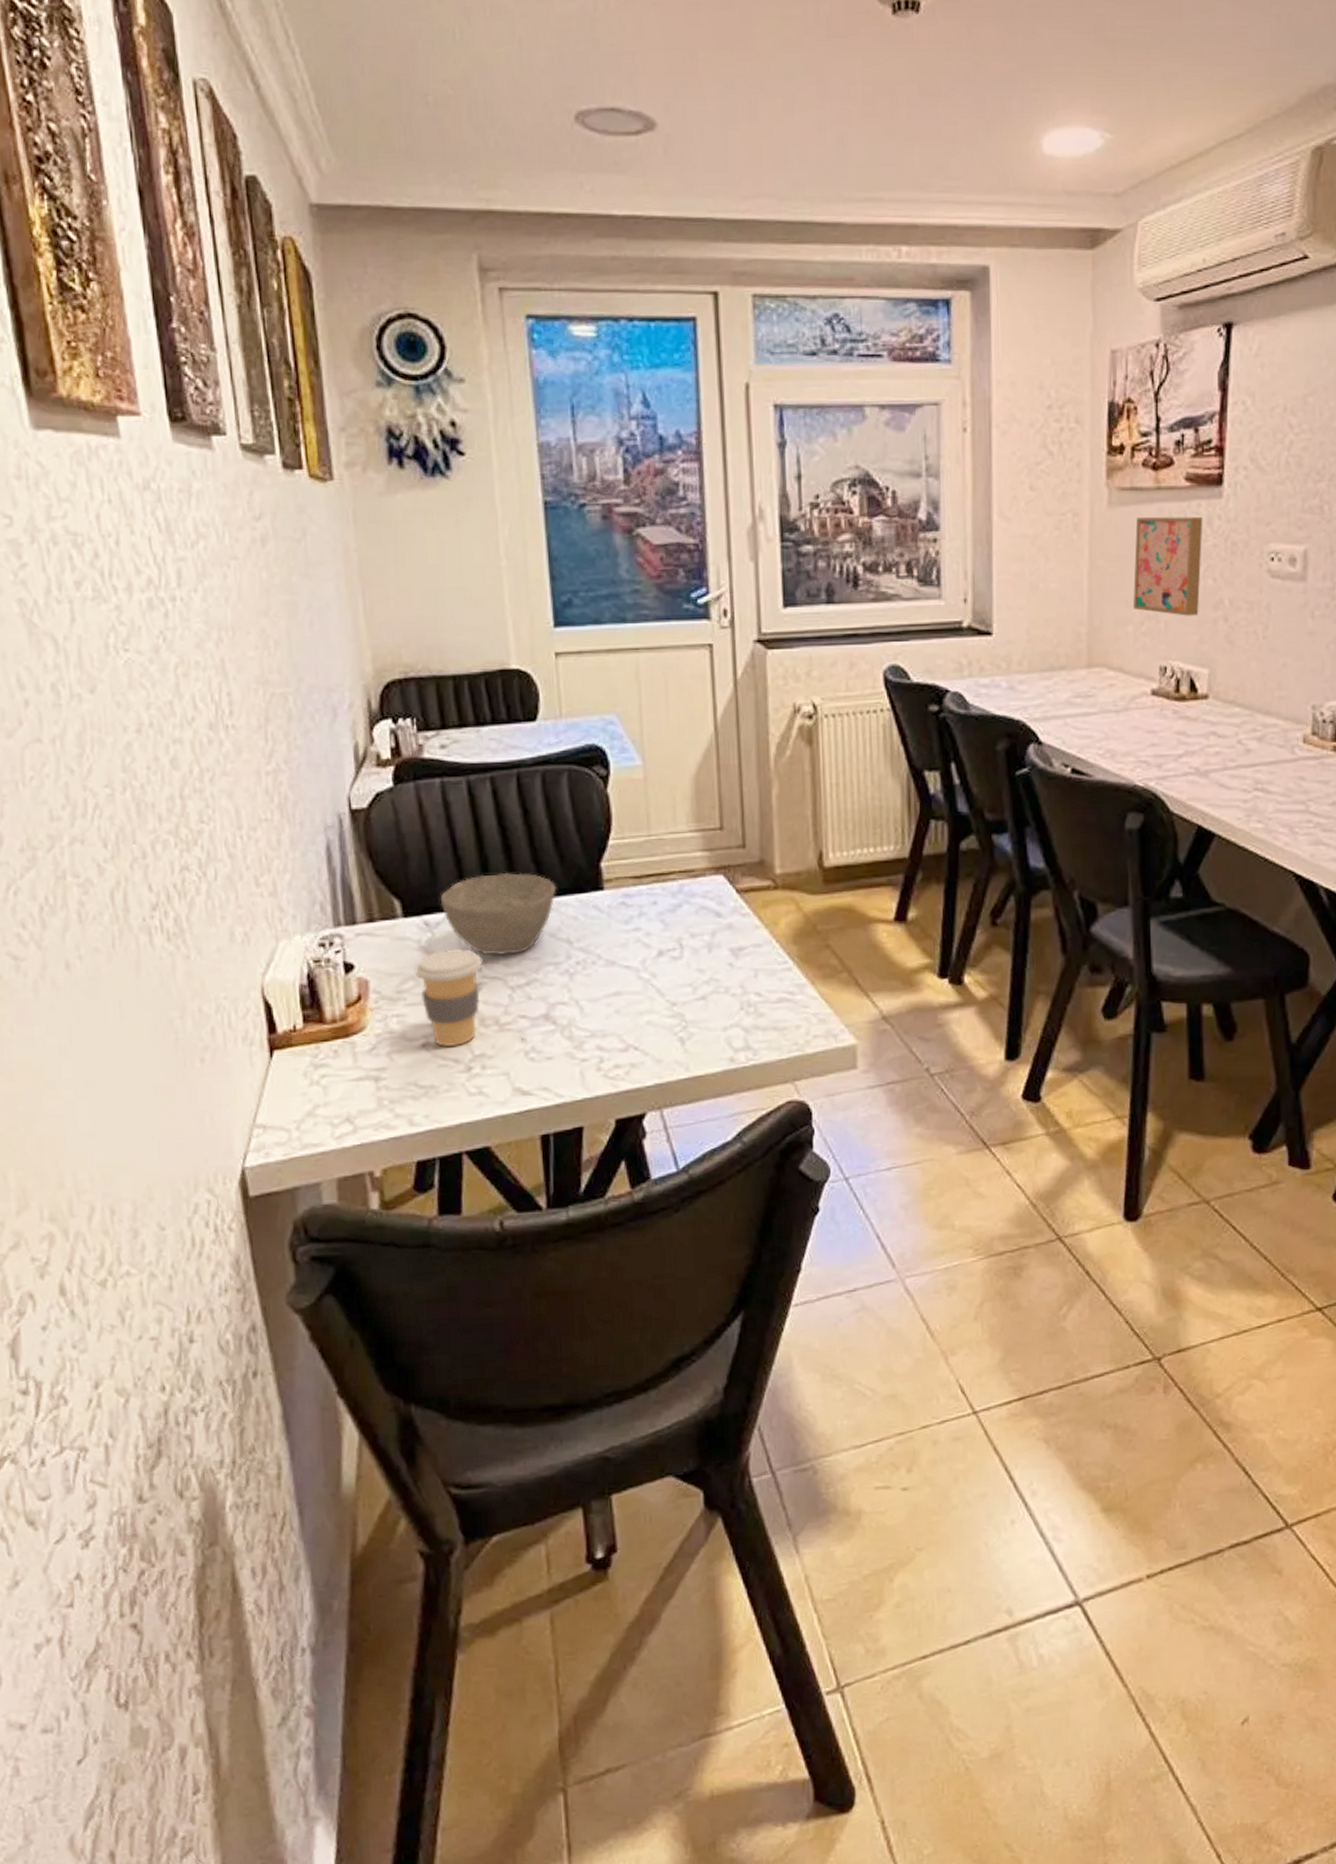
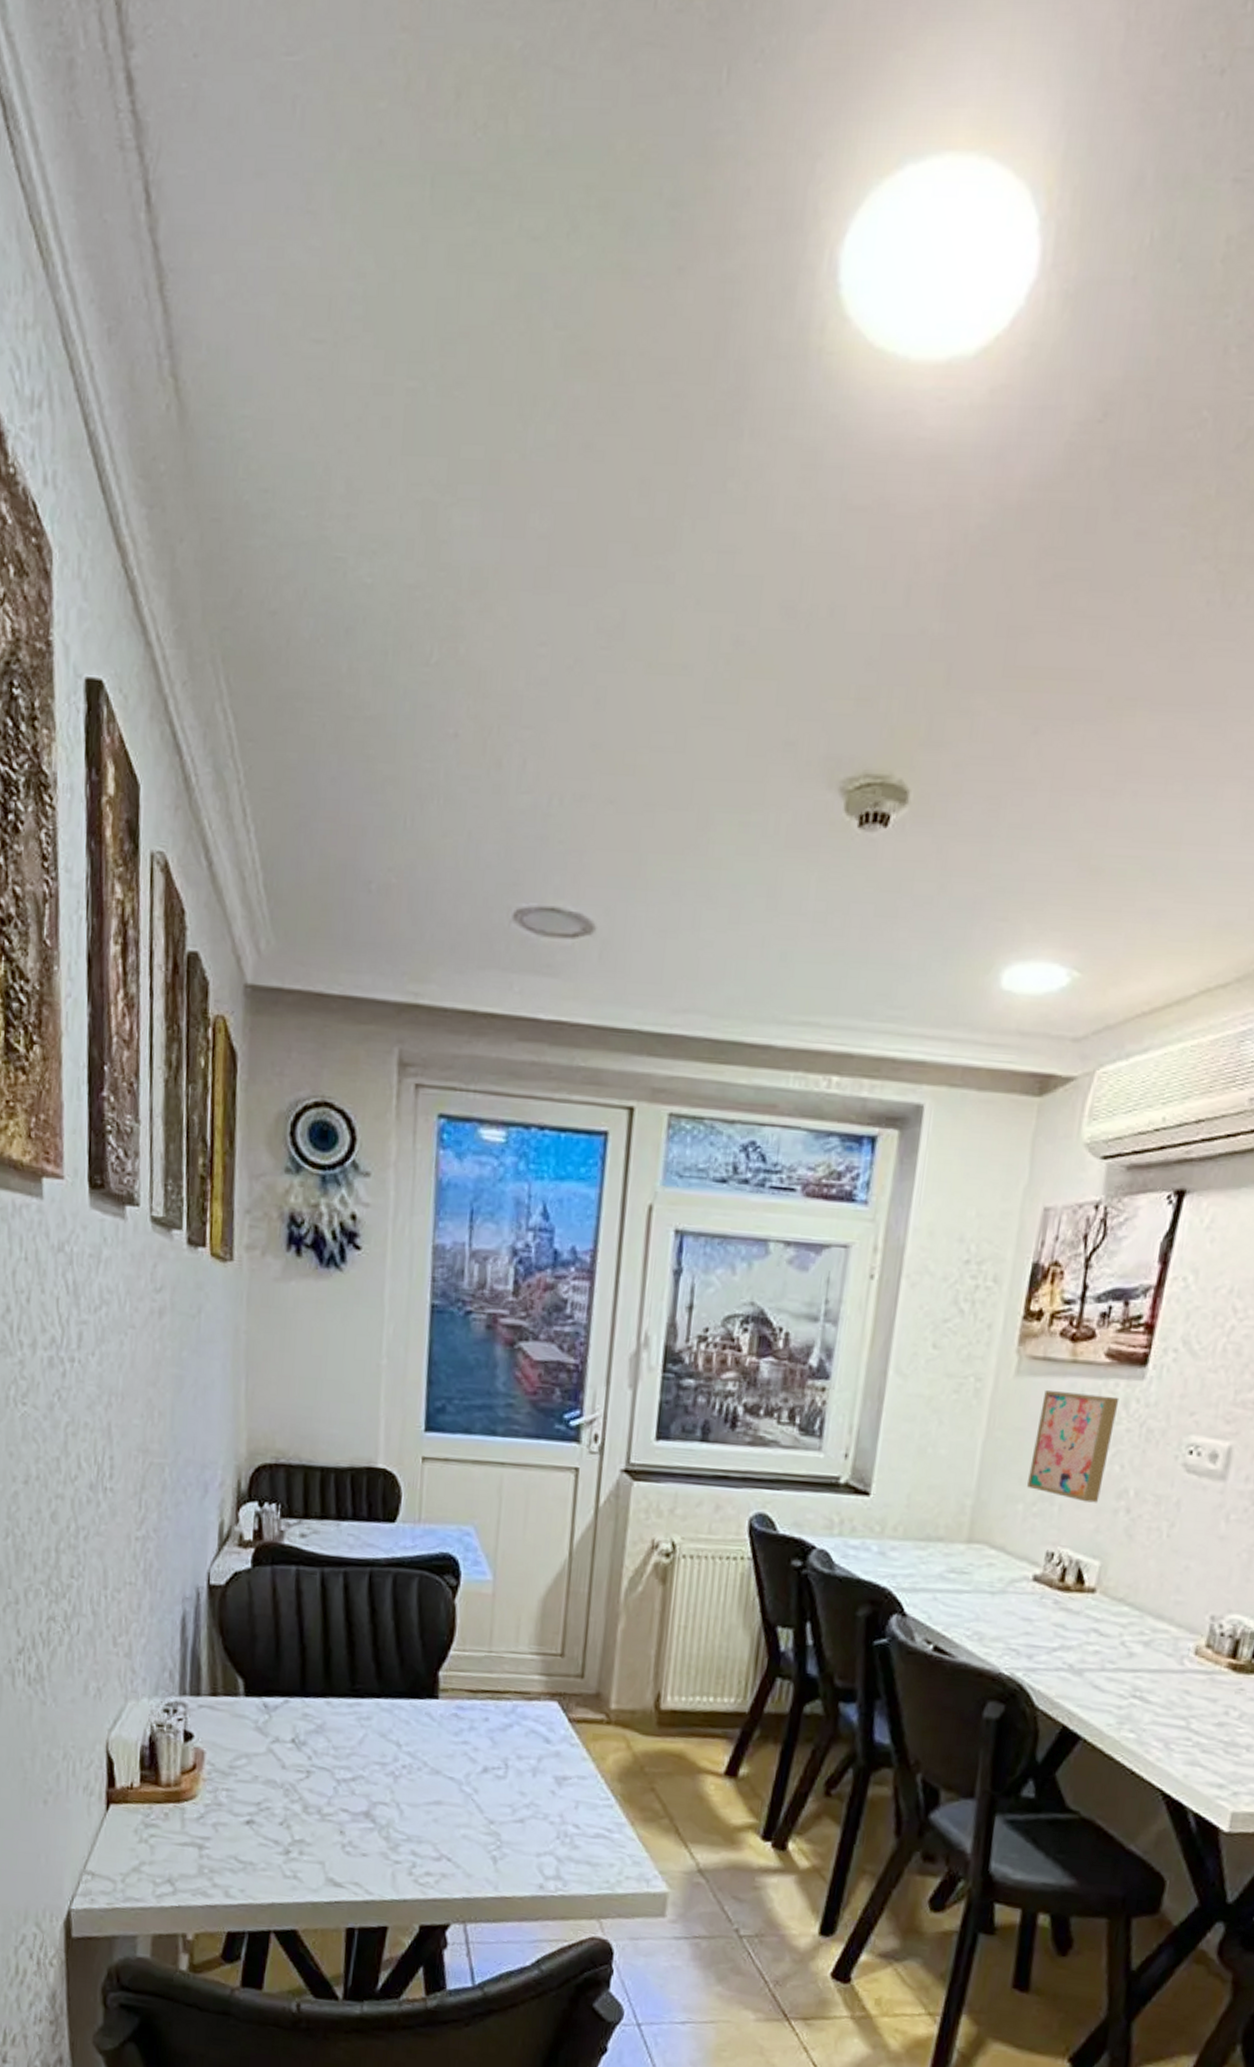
coffee cup: present [414,948,483,1047] -> none [248,1732,314,1828]
bowl: present [440,872,557,955] -> none [281,1666,393,1749]

